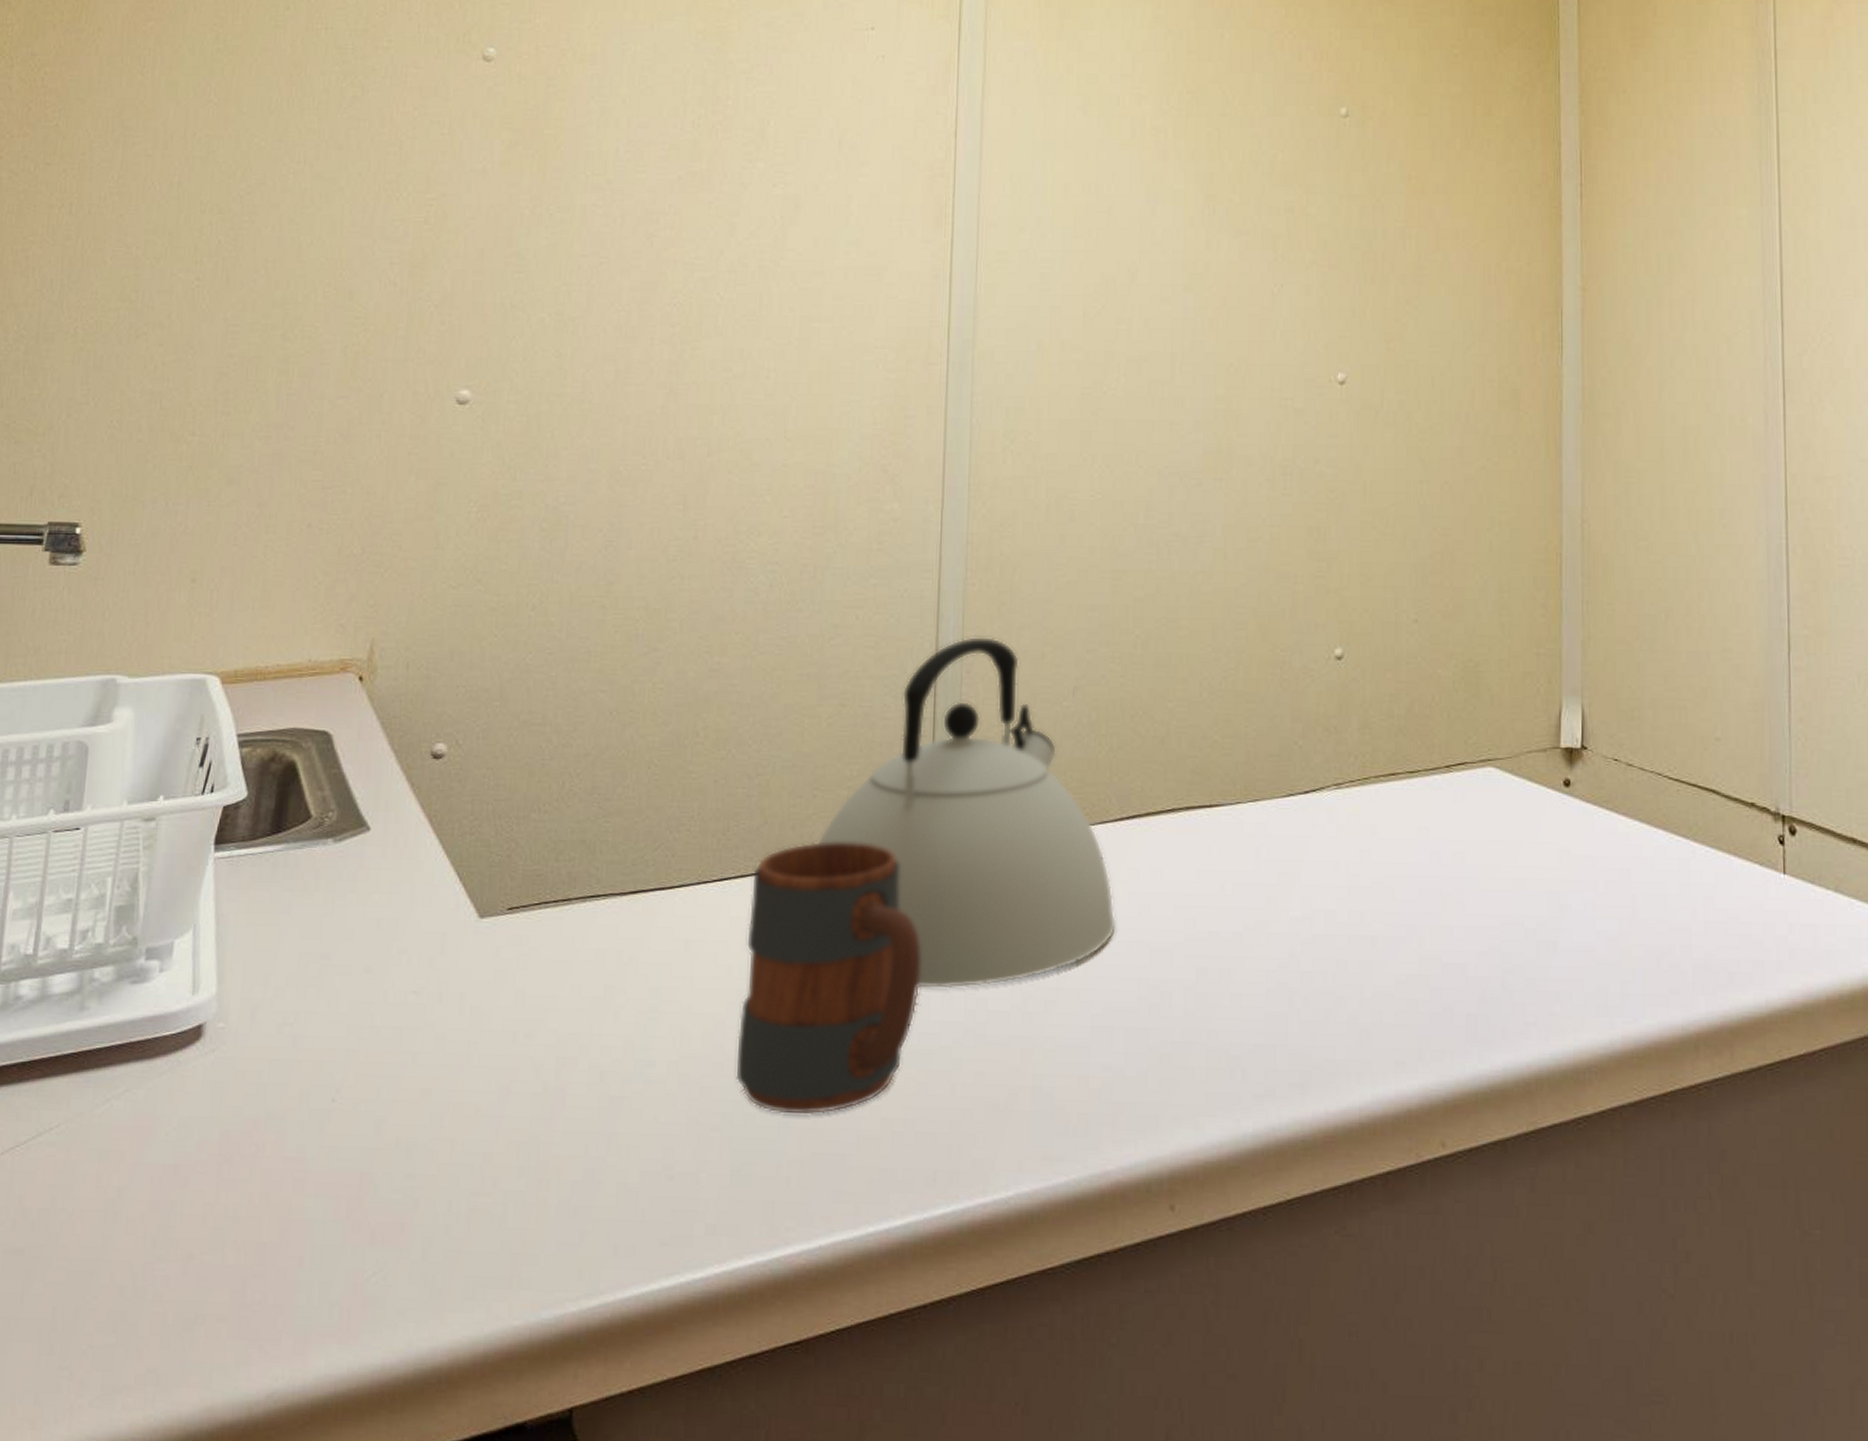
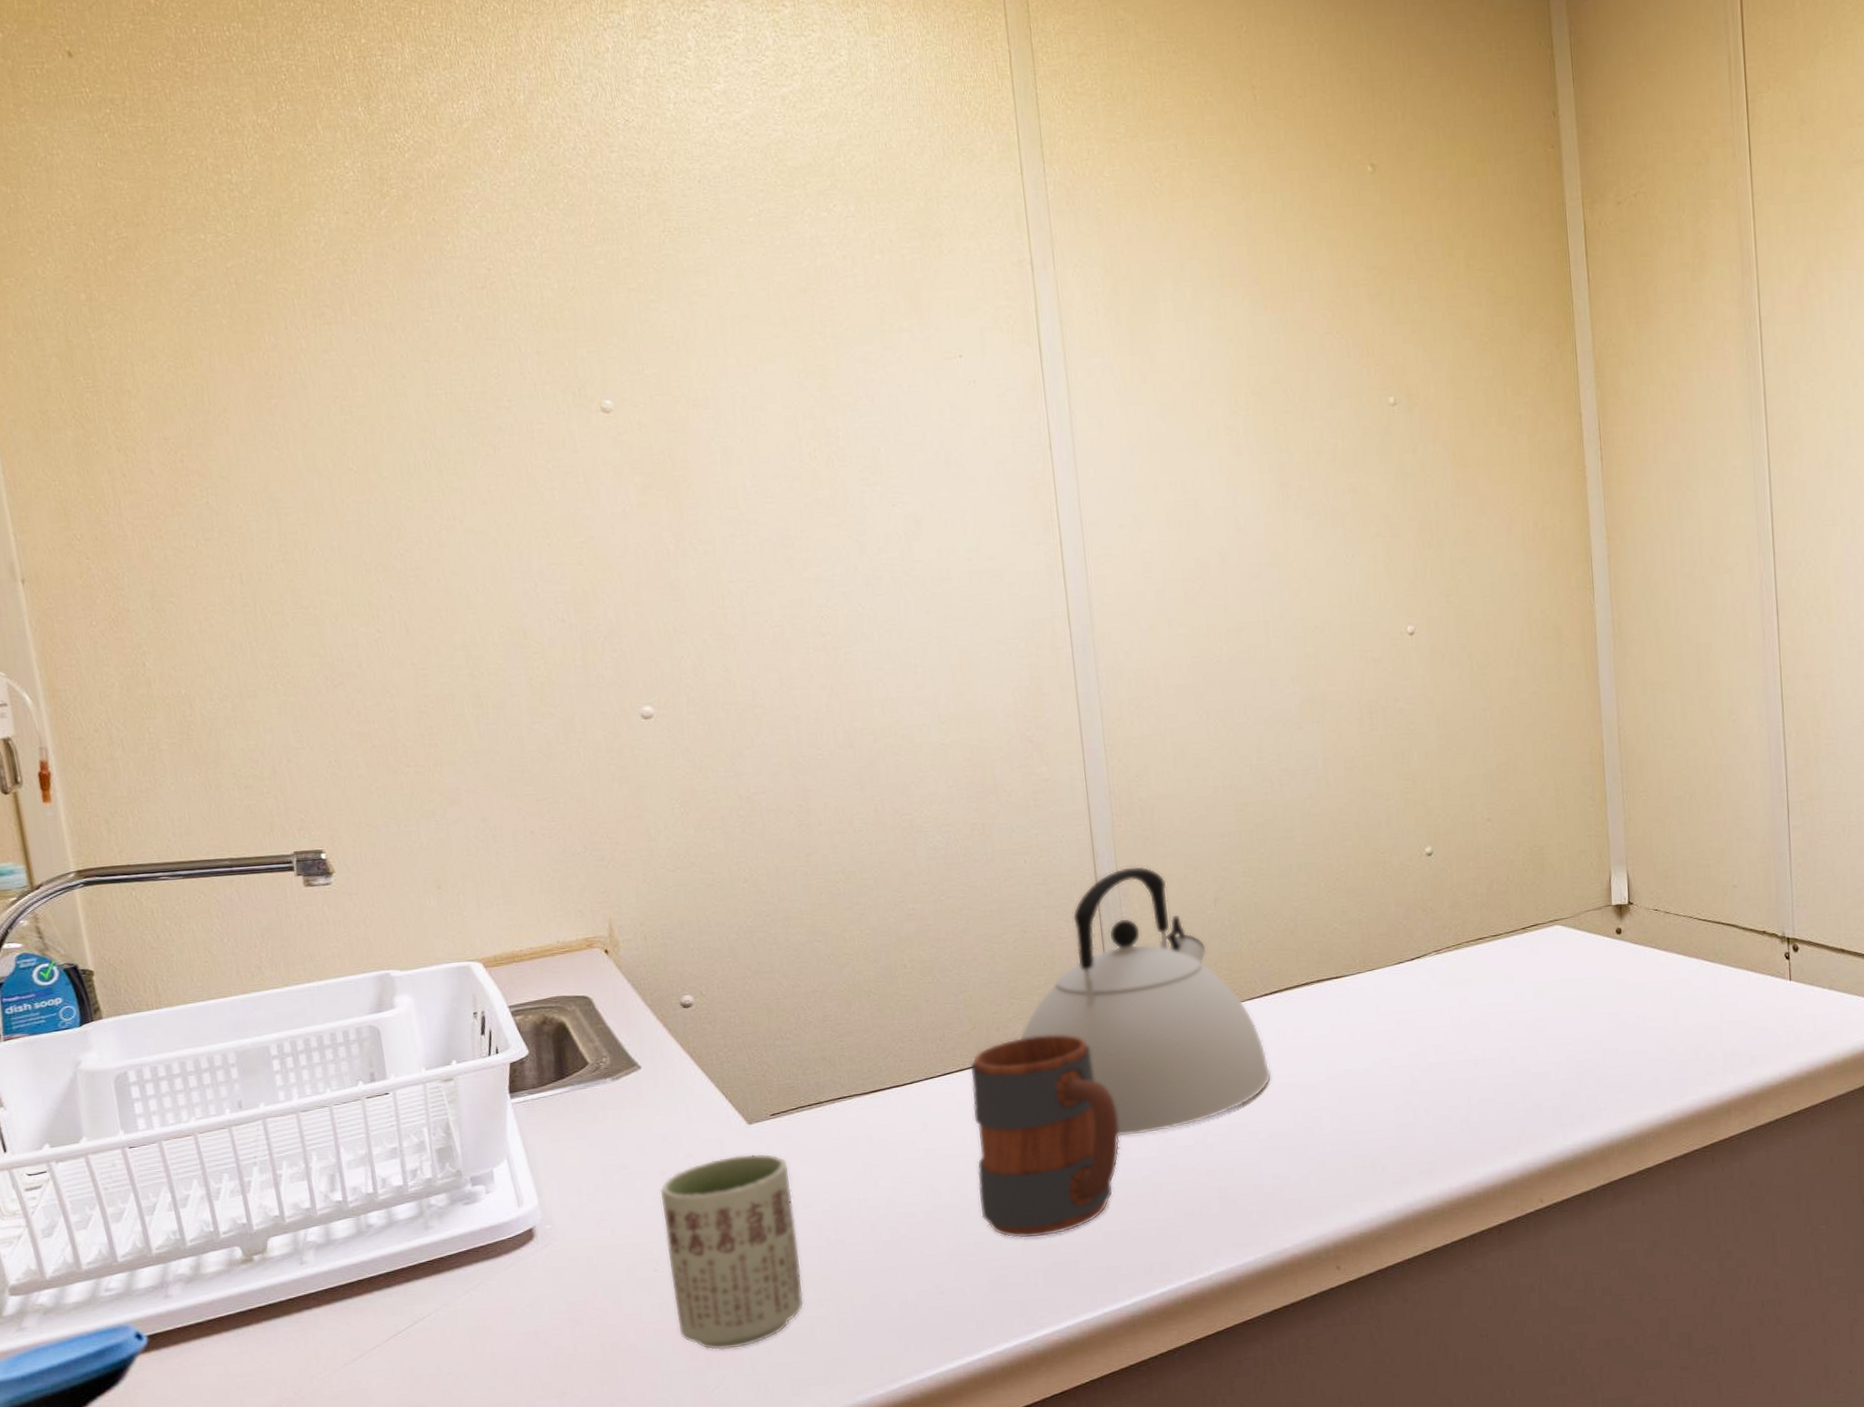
cup: none [344,956,517,1223] -> present [659,1153,805,1351]

